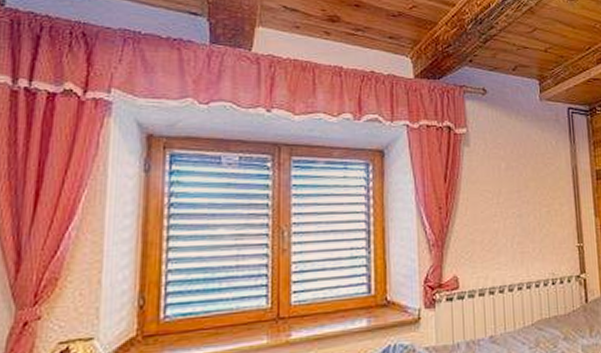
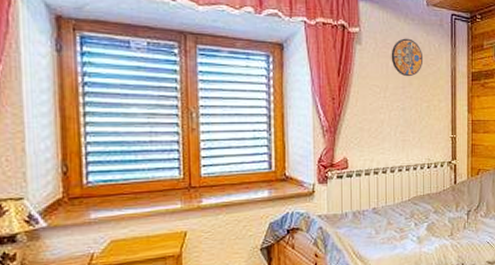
manhole cover: none [503,136,540,179] -> present [391,38,424,77]

